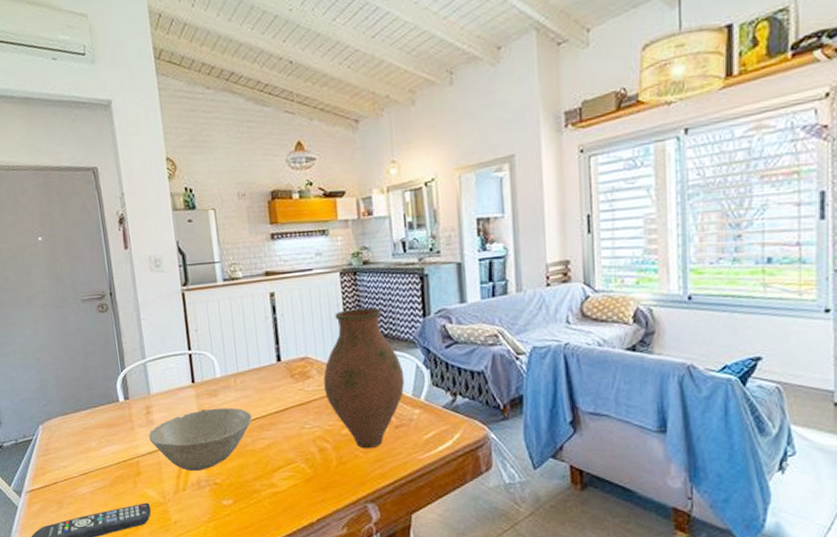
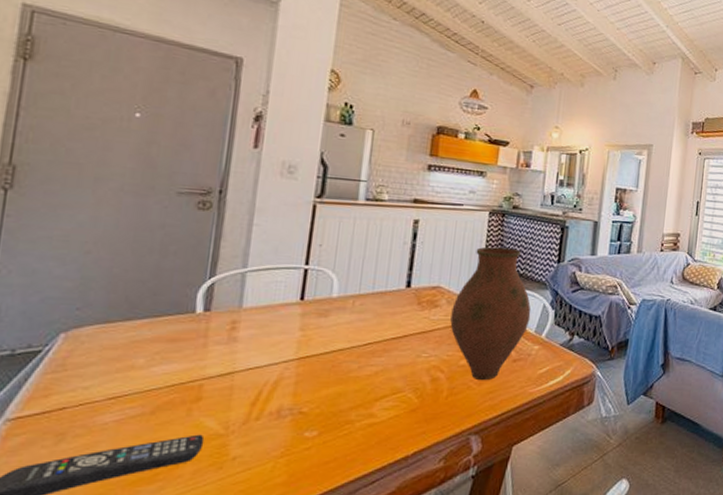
bowl: present [149,407,252,471] -> none [225,329,364,397]

